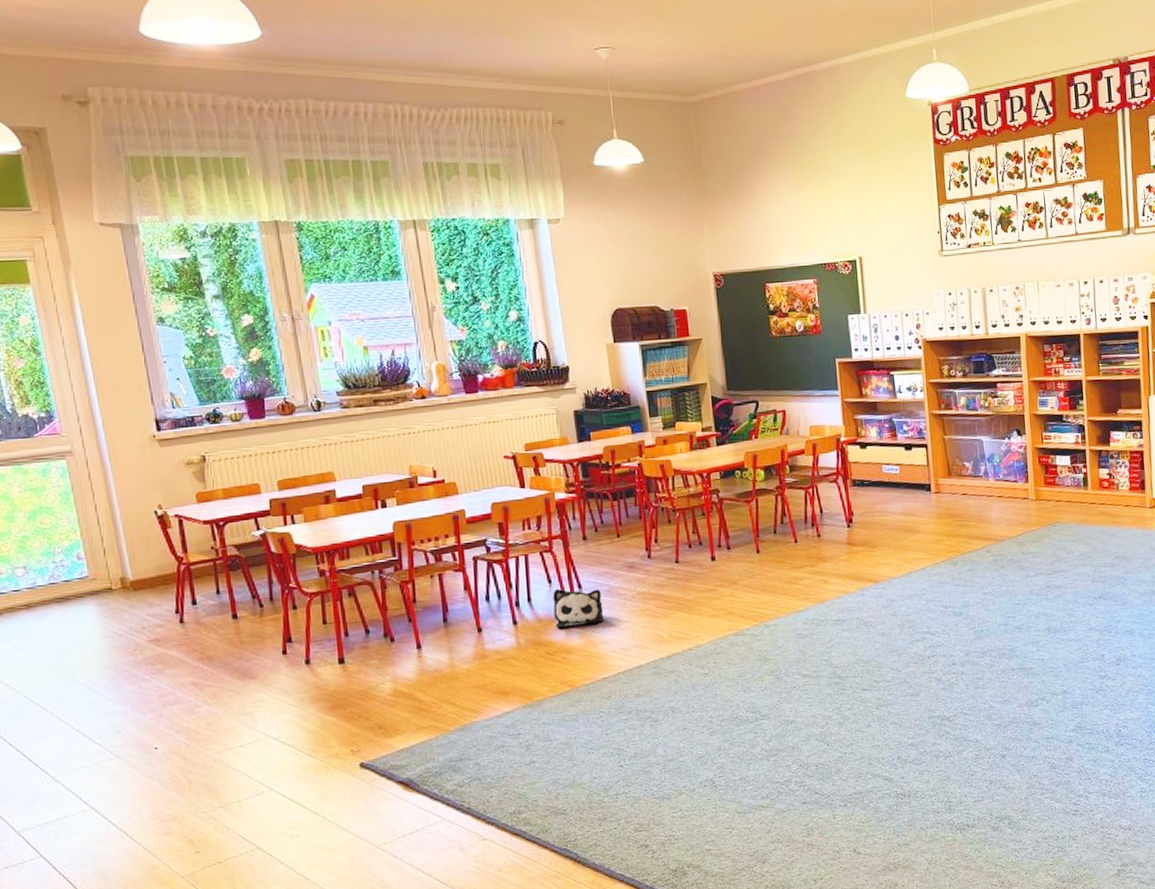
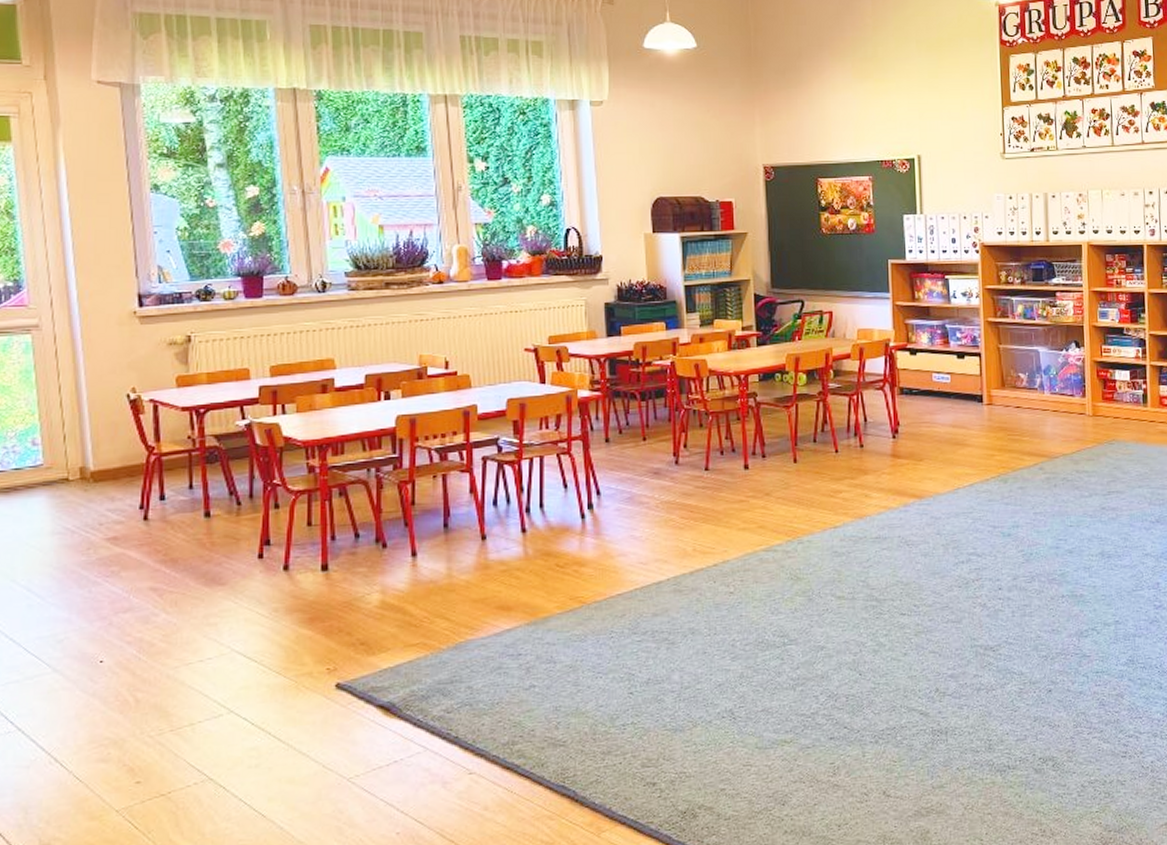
plush toy: present [552,588,604,628] -> none [567,494,623,537]

